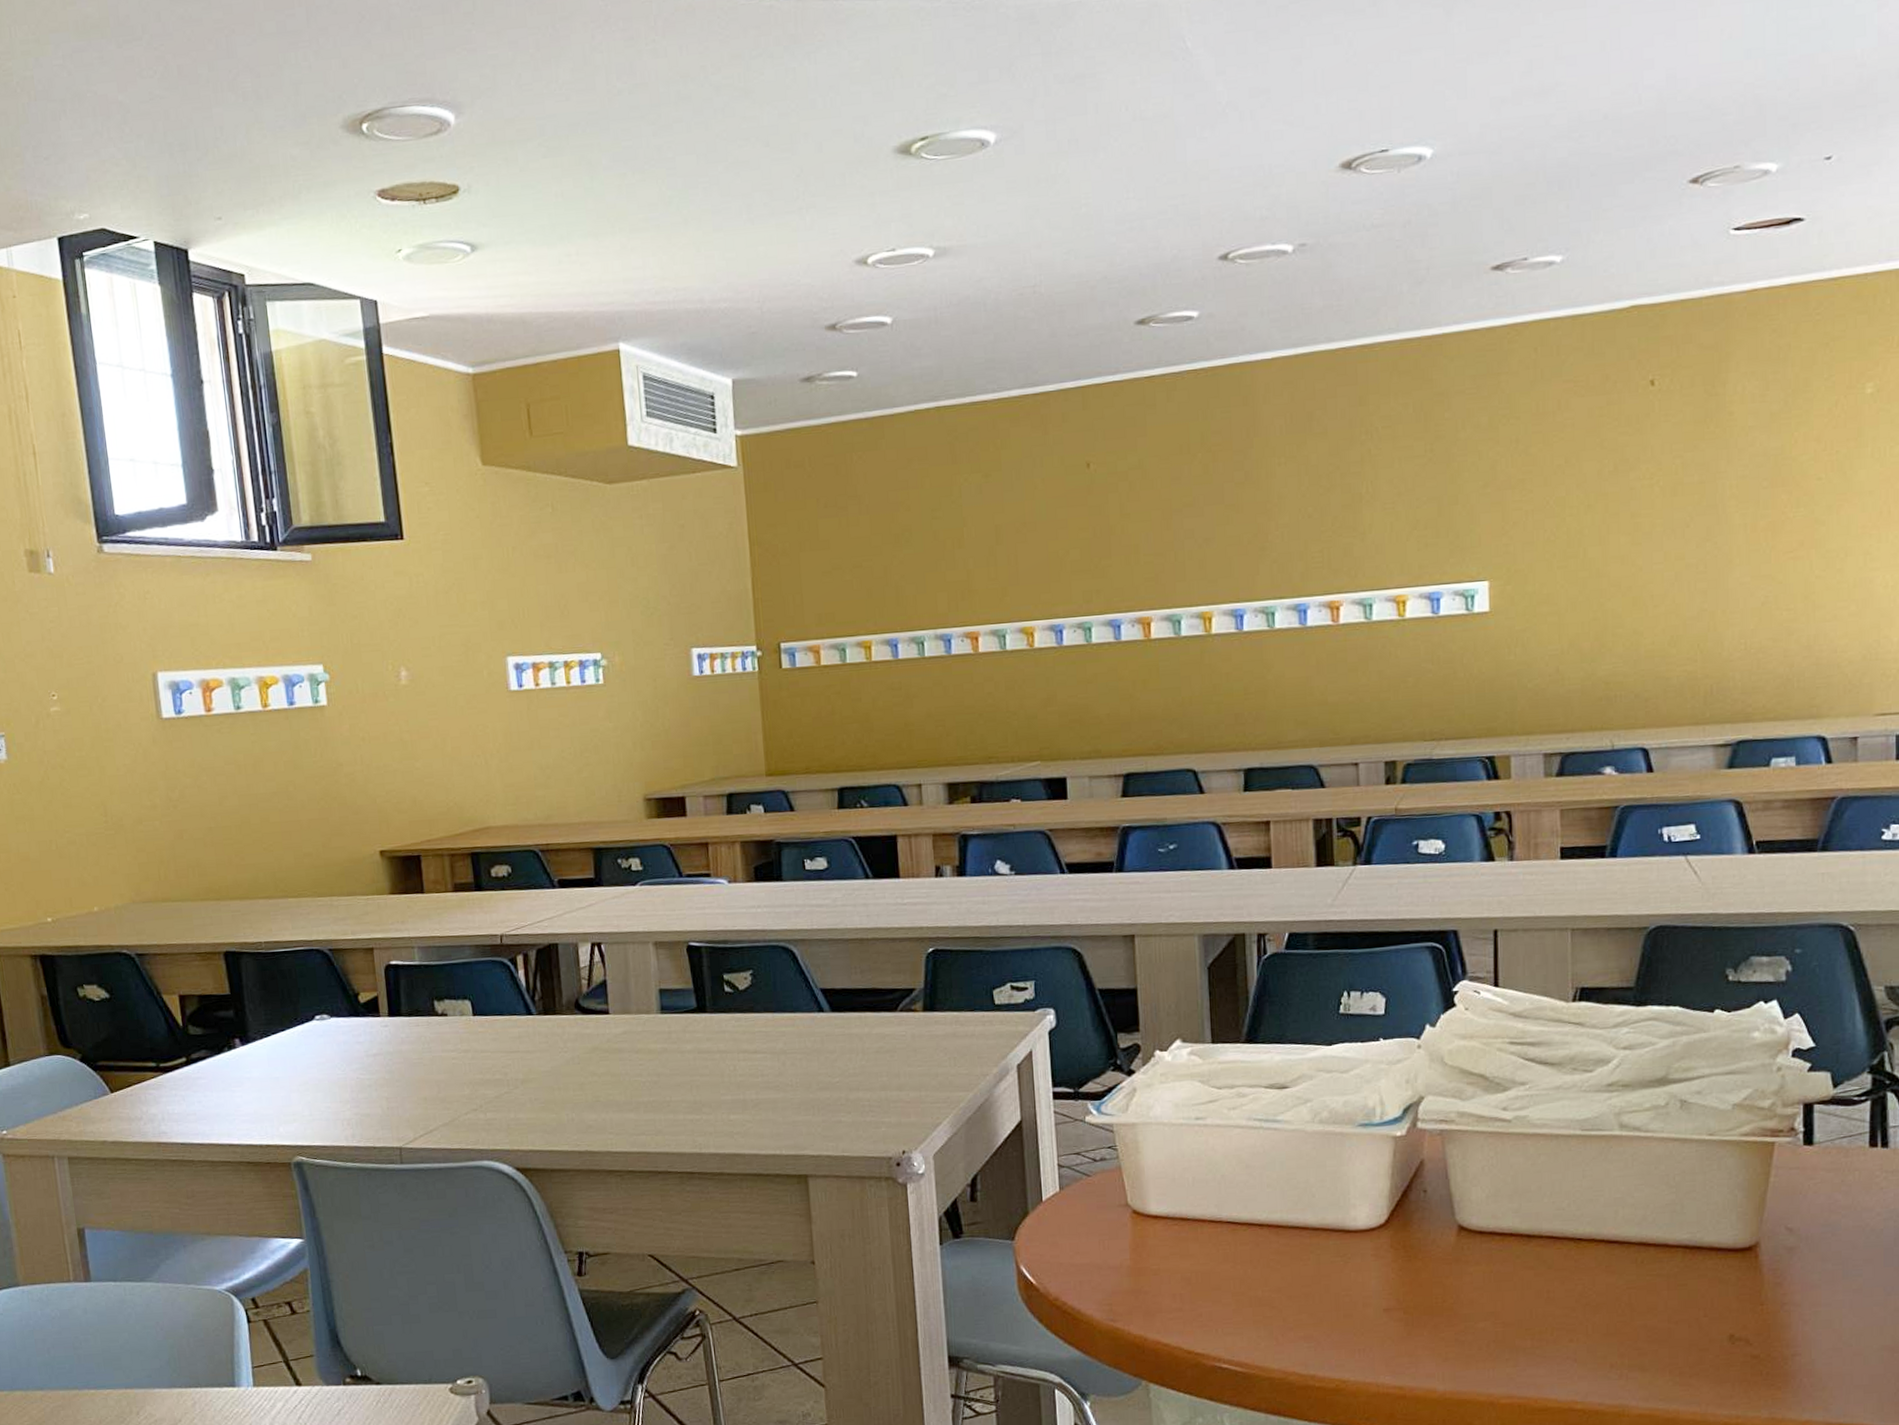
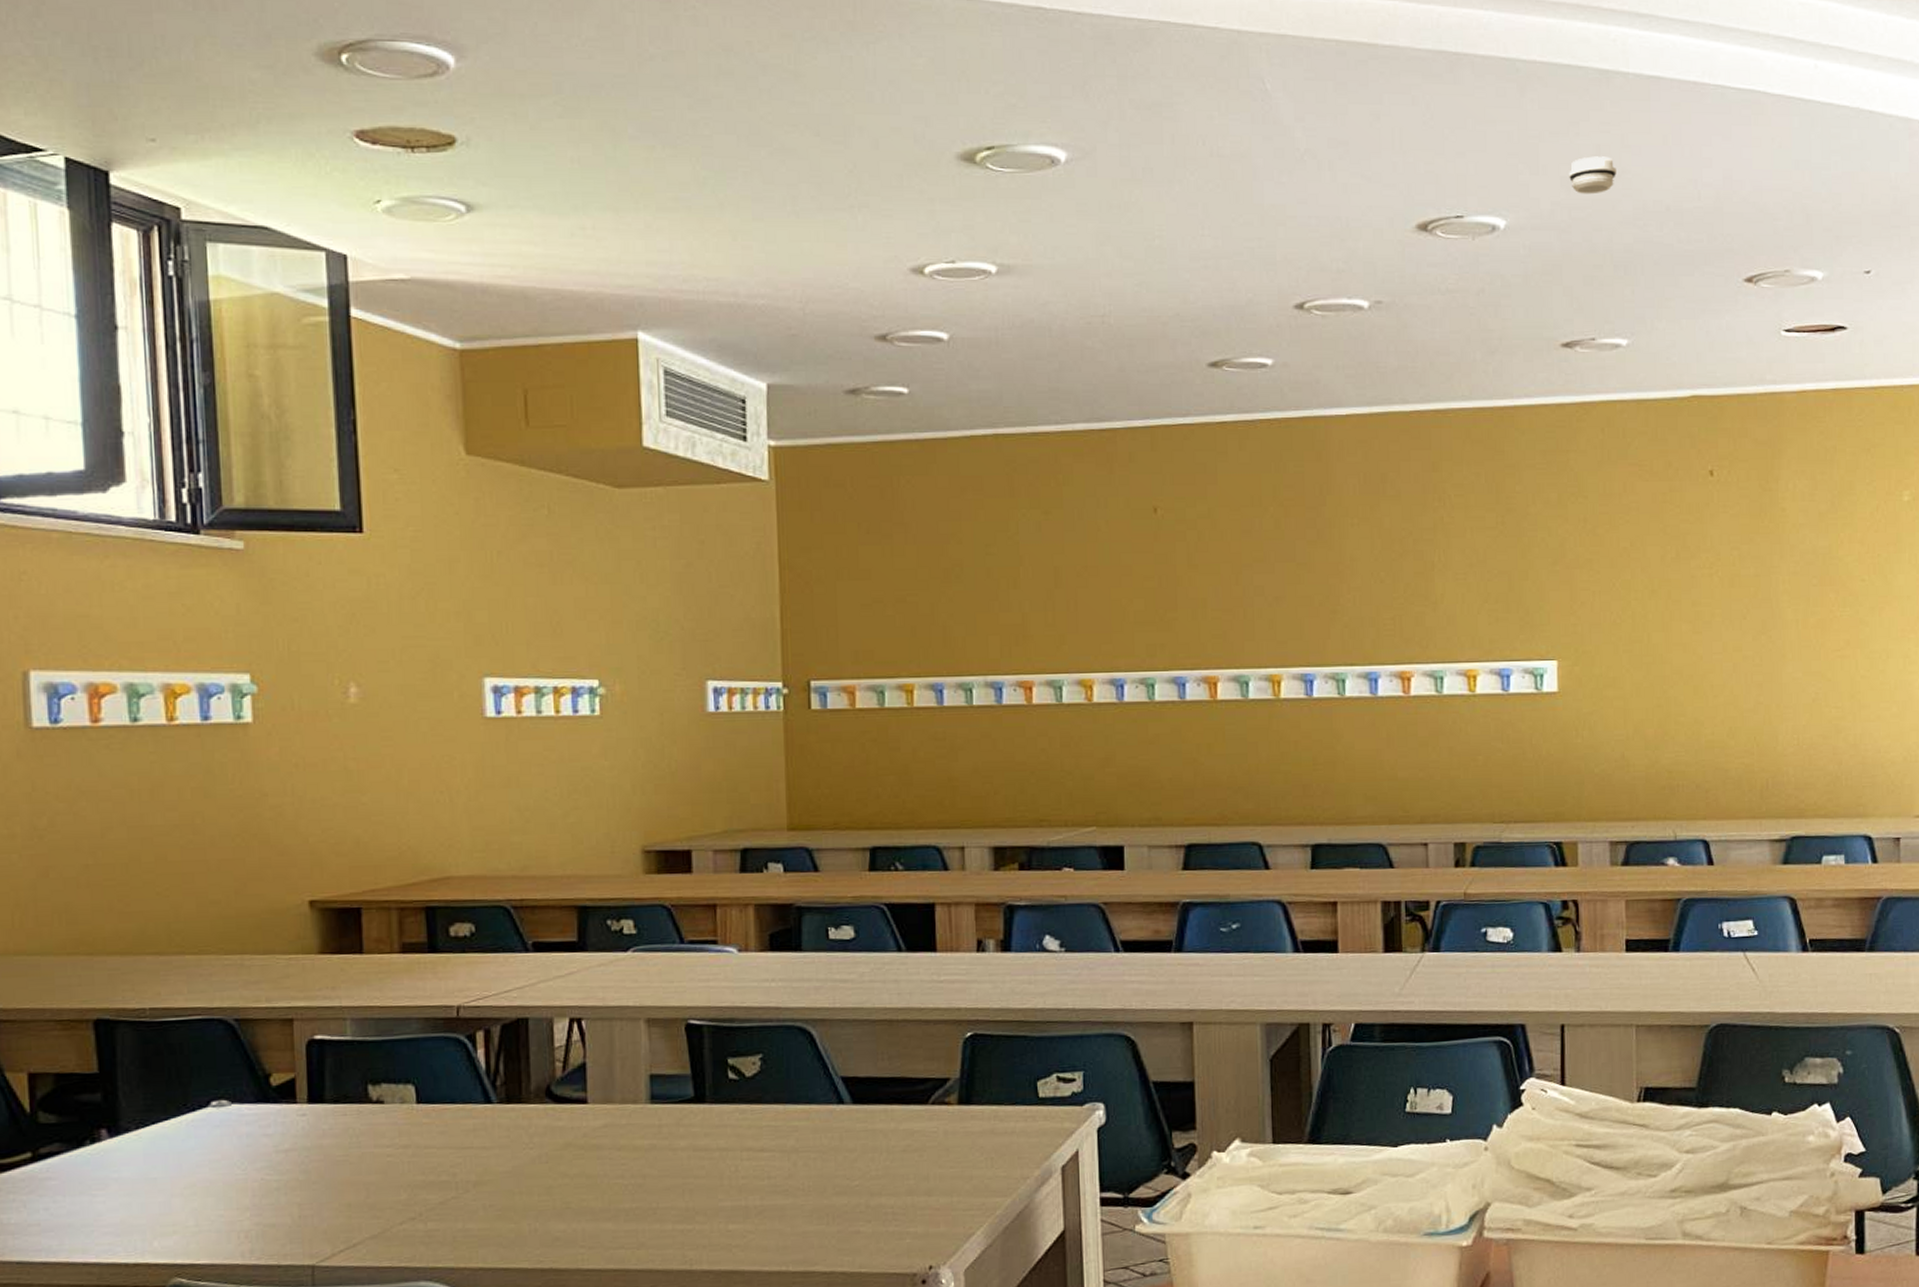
smoke detector: none [1499,71,1550,113] -> present [1569,156,1616,195]

